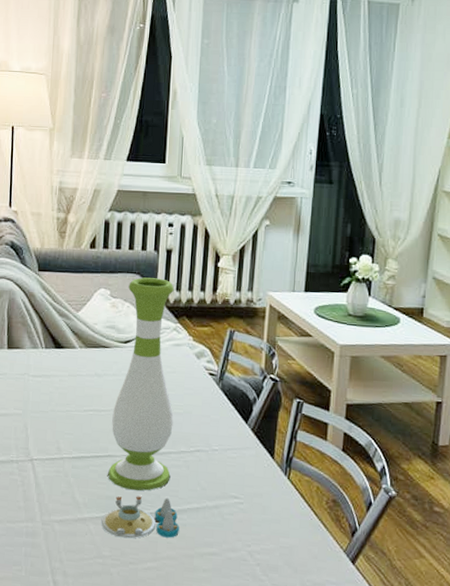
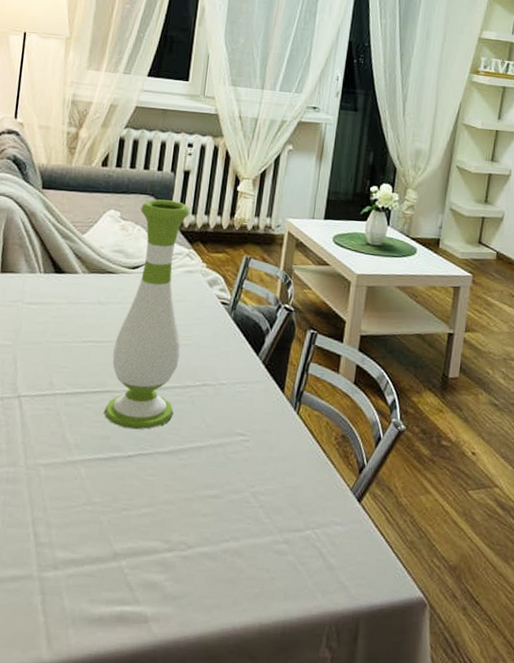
salt and pepper shaker set: present [101,496,179,539] -> none [93,435,180,482]

